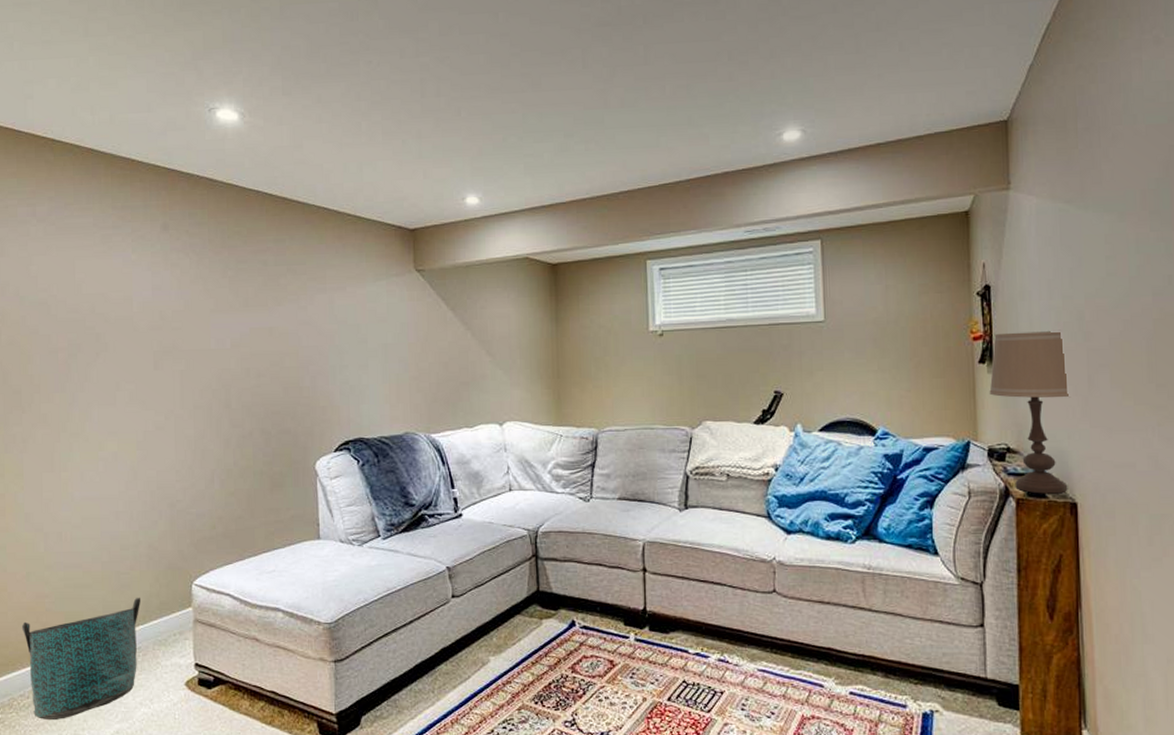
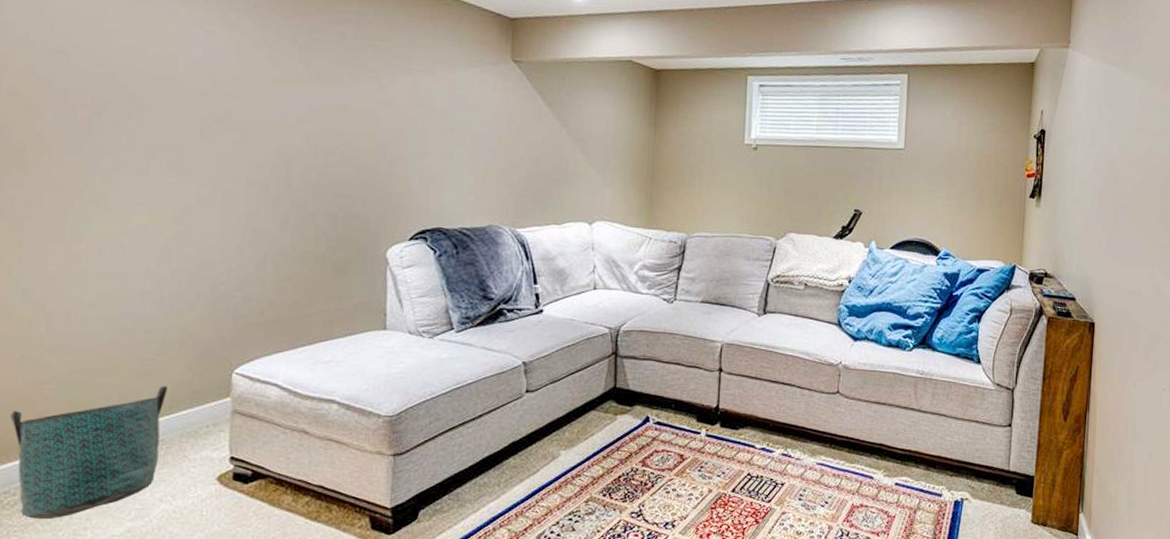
table lamp: present [989,331,1069,494] -> none [1035,173,1098,314]

